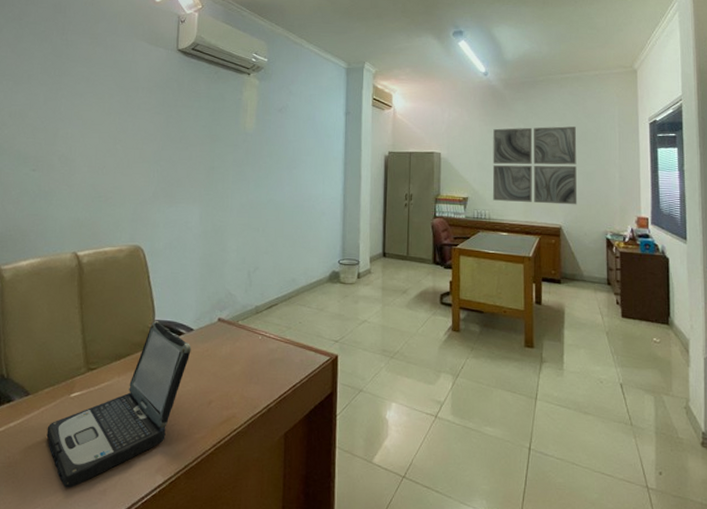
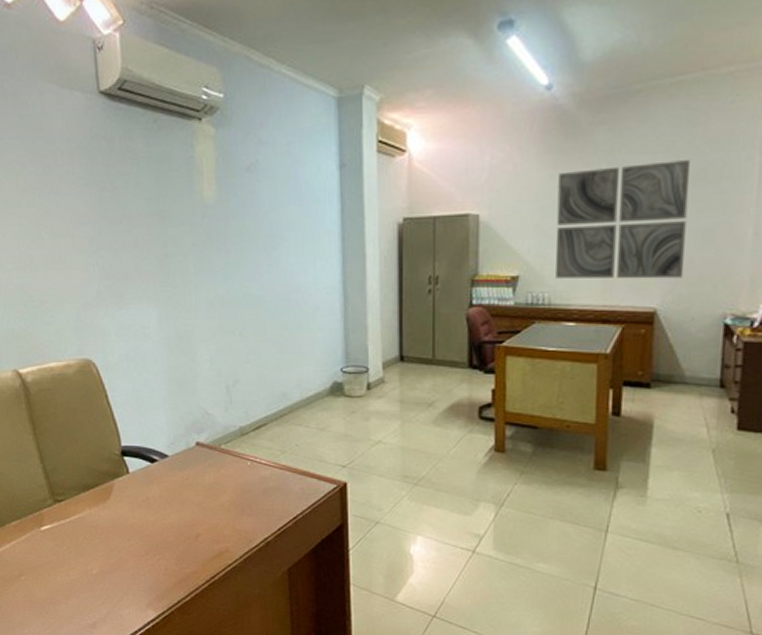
laptop: present [46,321,191,488] -> none [22,447,169,621]

